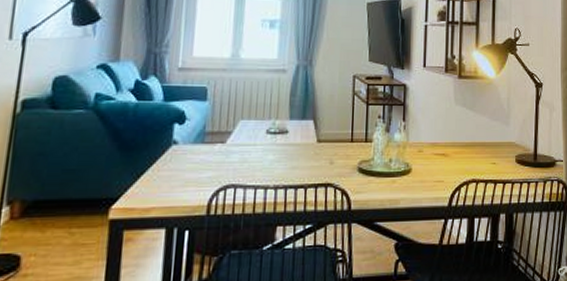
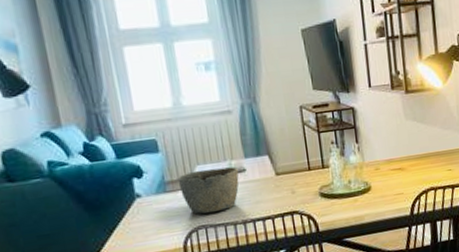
bowl: none [218,125,280,173] -> present [177,166,239,214]

